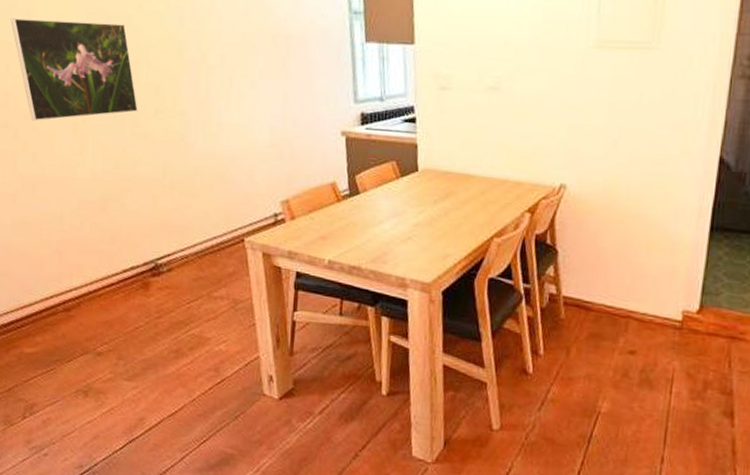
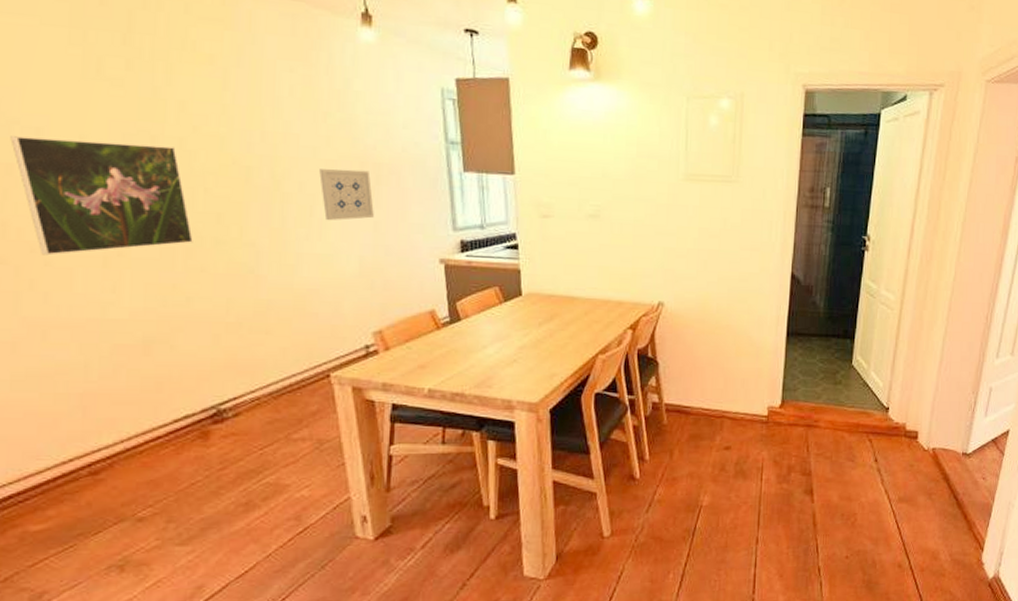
wall art: none [238,41,284,93] -> present [319,169,374,221]

